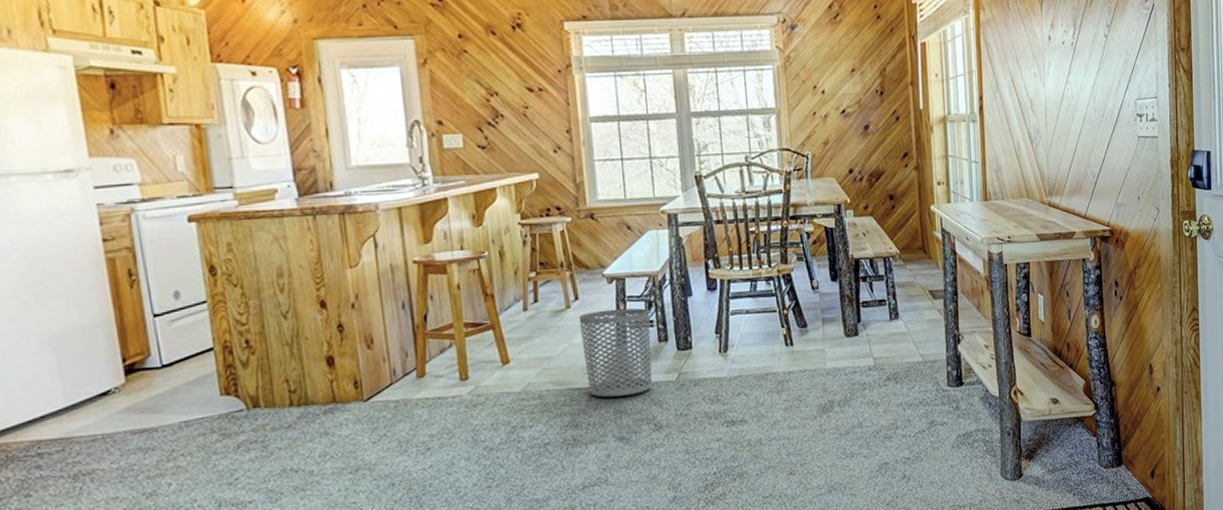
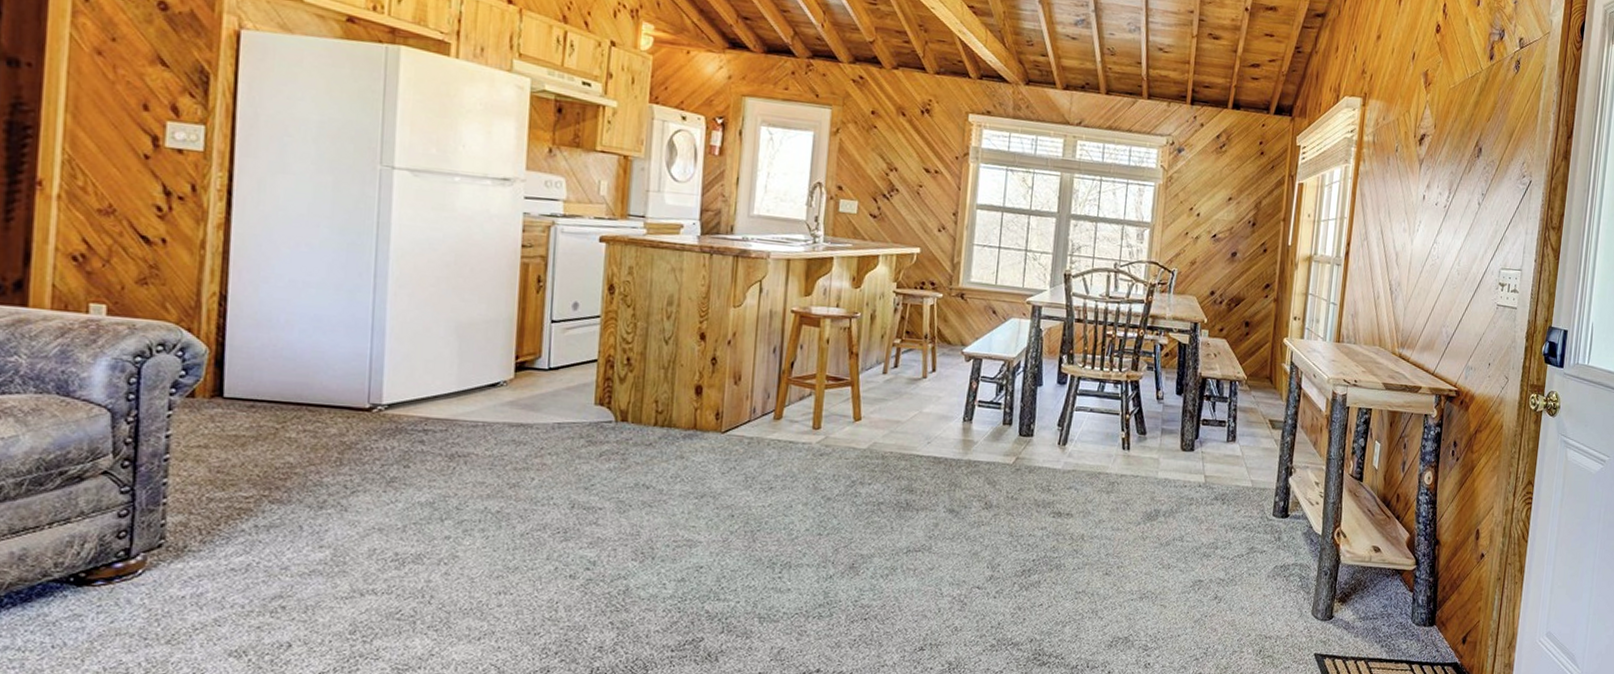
waste bin: present [578,308,653,398] -> none [929,385,999,471]

